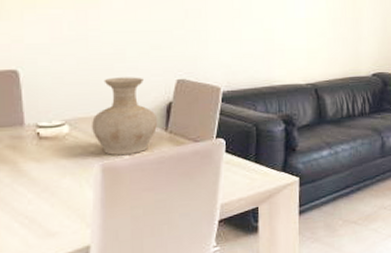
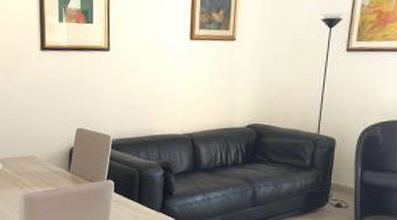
vase: present [92,77,158,156] -> none [17,126,63,190]

